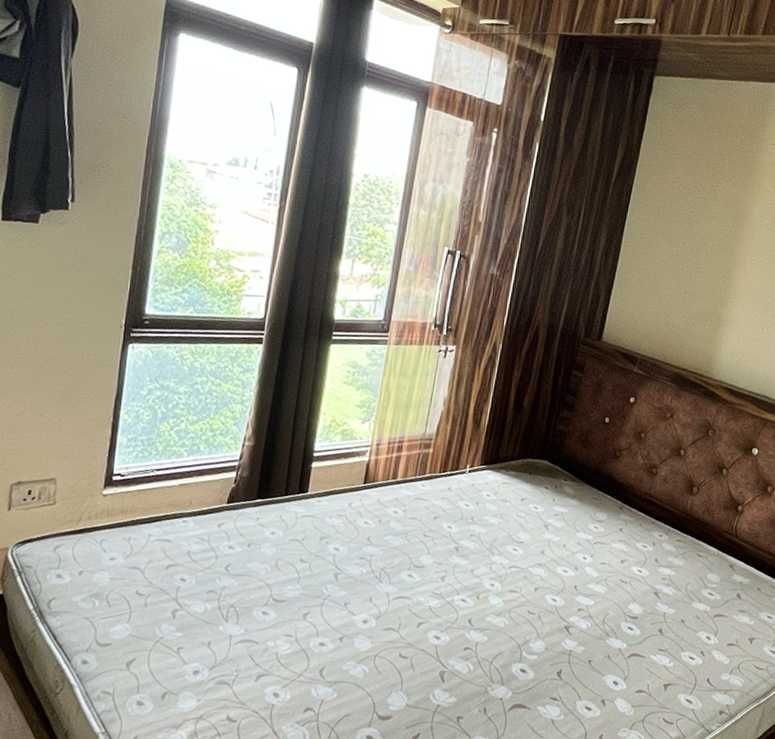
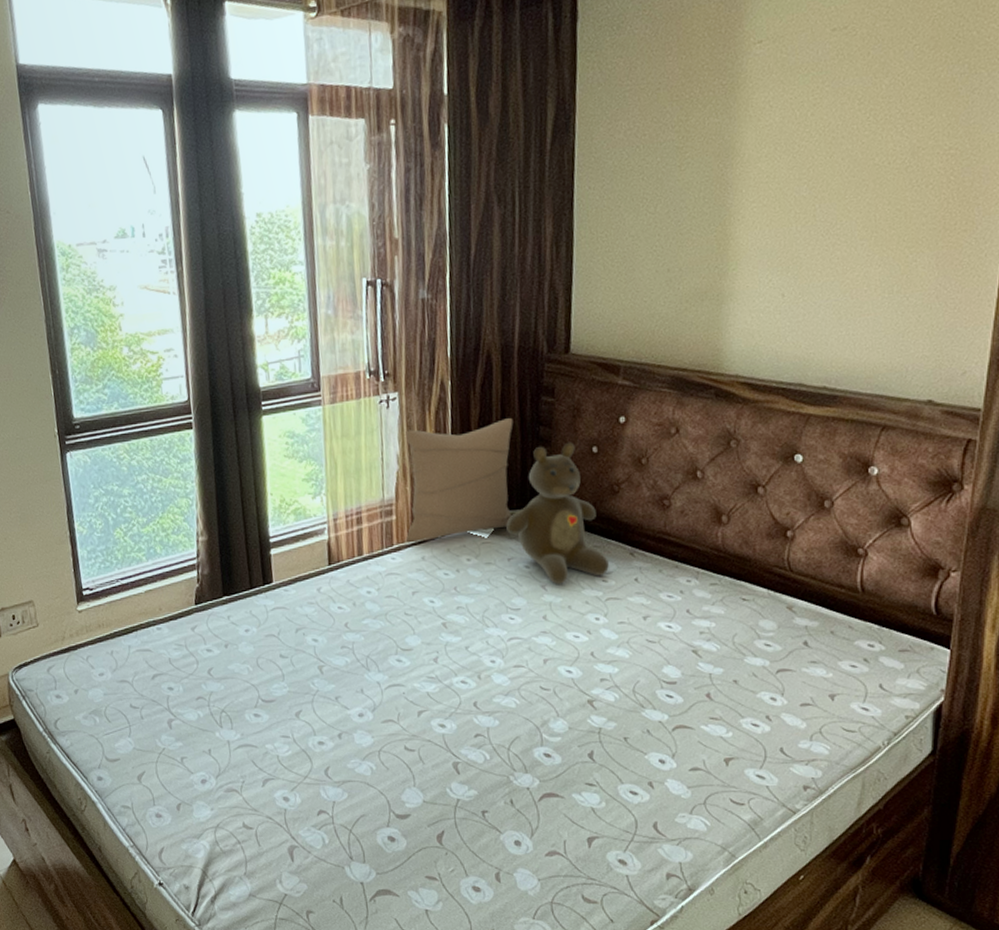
pillow: none [437,378,547,475] -> present [405,418,513,543]
teddy bear: none [525,411,602,526] -> present [506,442,609,584]

